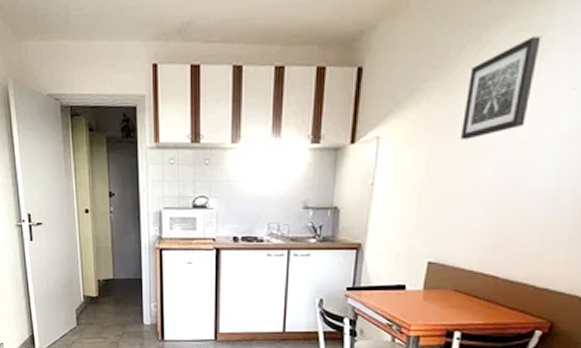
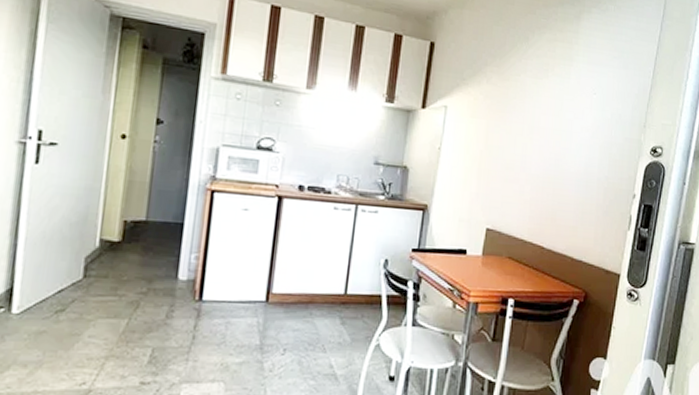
wall art: present [461,36,541,140] -> none [514,47,571,121]

